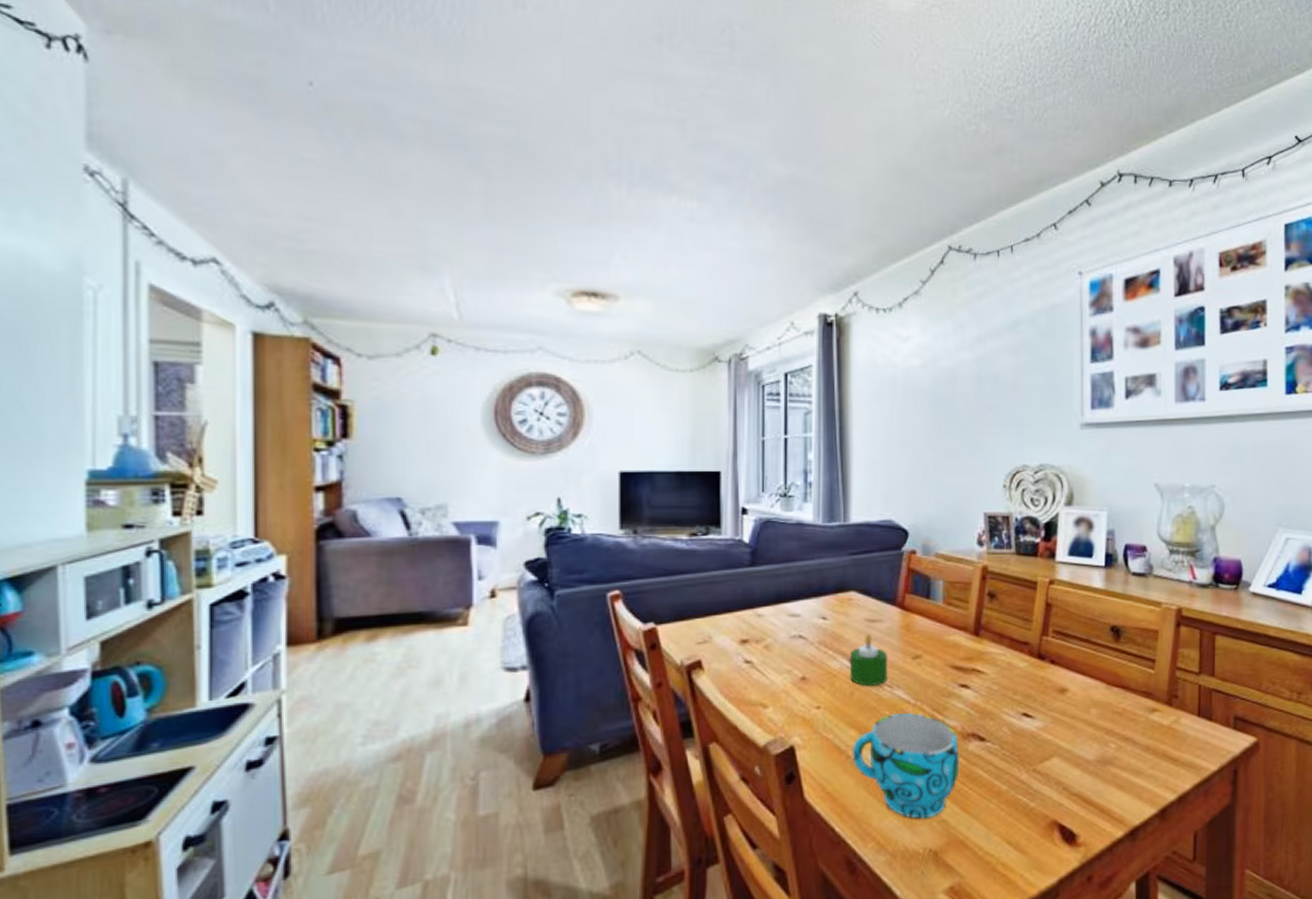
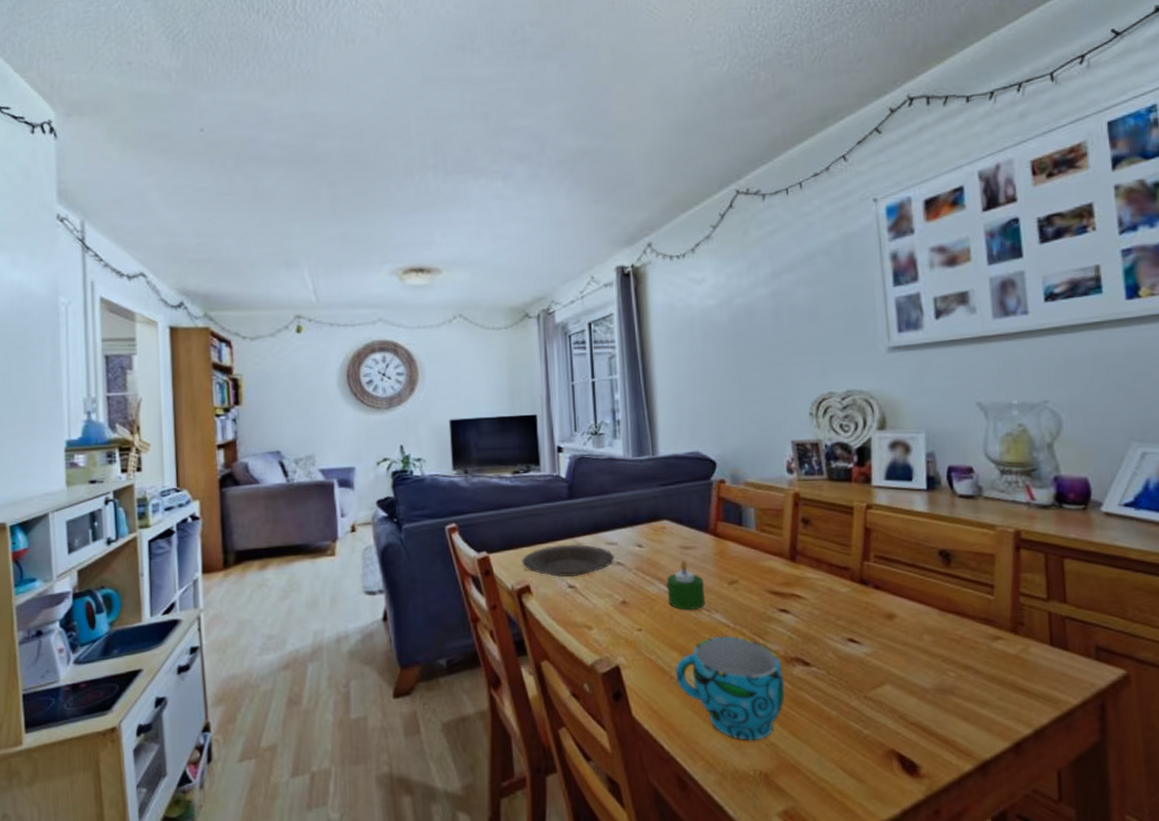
plate: none [694,615,797,651] -> present [522,544,615,577]

